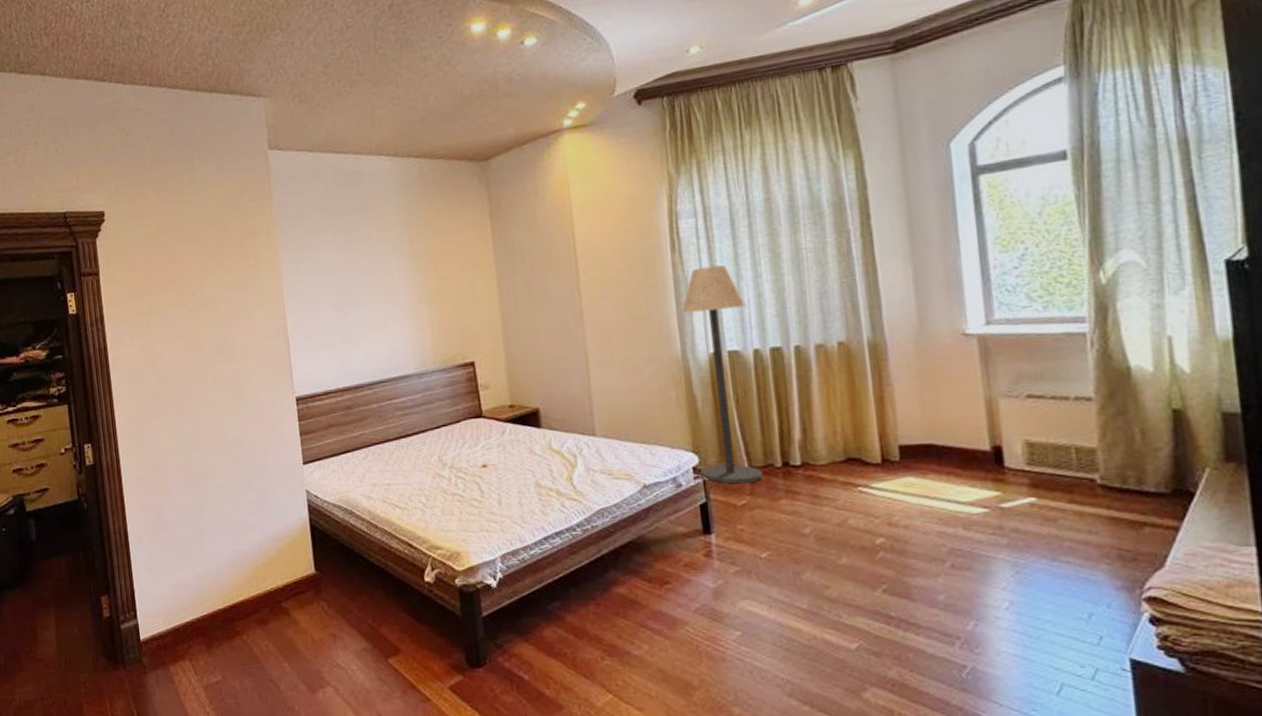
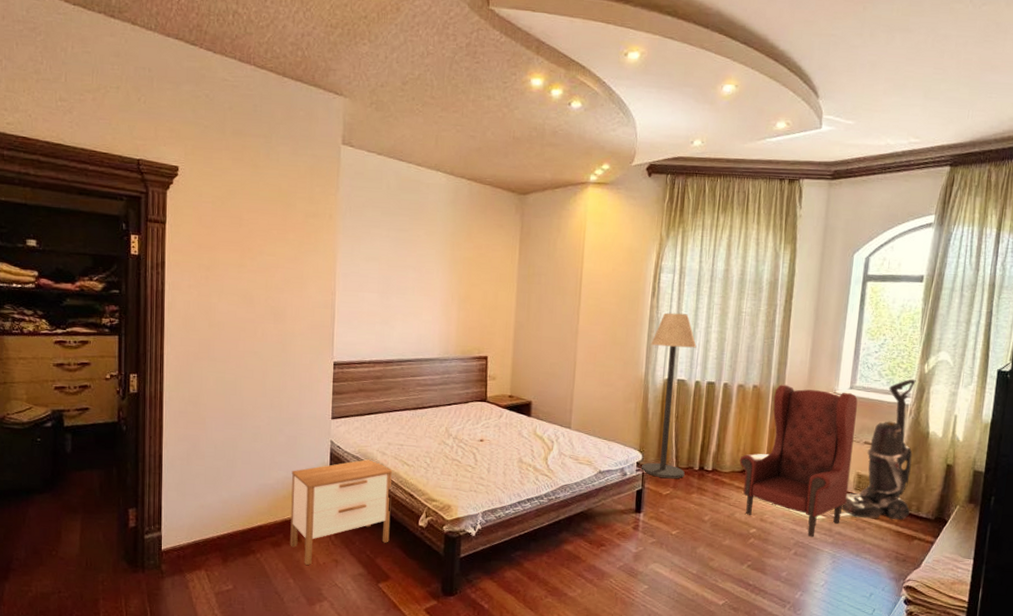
nightstand: none [267,506,393,643] -> present [290,458,393,565]
armchair: none [838,329,1018,541] -> present [739,384,858,538]
vacuum cleaner: none [1010,295,1126,504] -> present [841,379,916,520]

